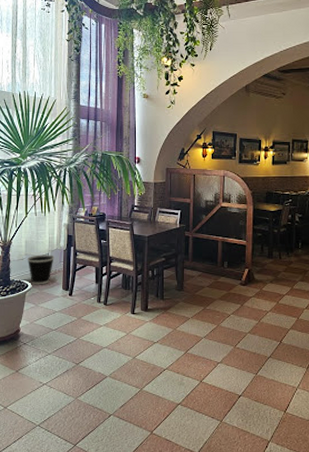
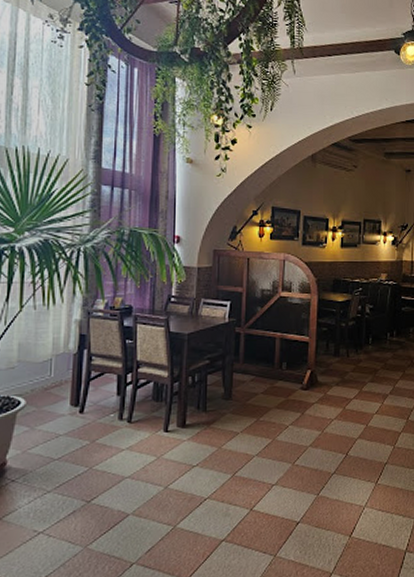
wastebasket: present [28,254,54,285] -> none [21,360,60,402]

